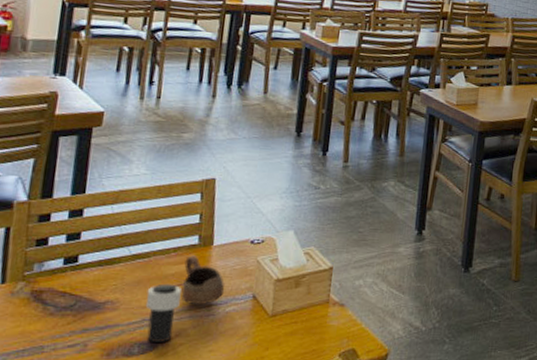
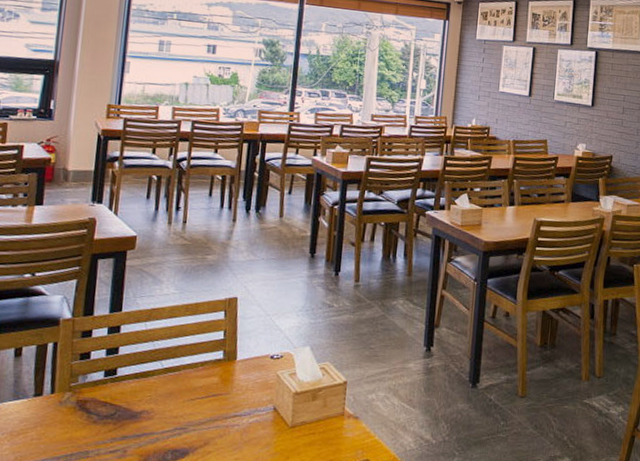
cup: present [145,283,181,342] -> none [177,395,209,450]
cup: present [180,255,225,306] -> none [208,369,248,416]

